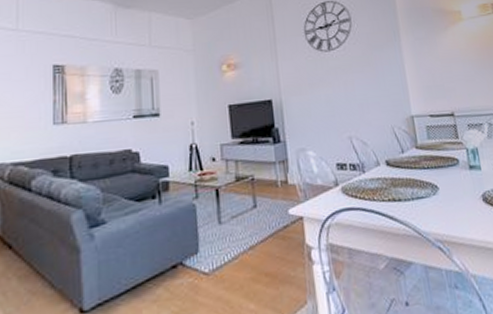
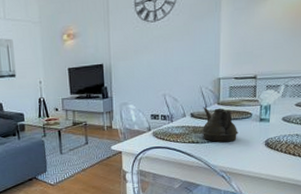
teapot: none [399,153,448,199] -> present [200,108,238,143]

